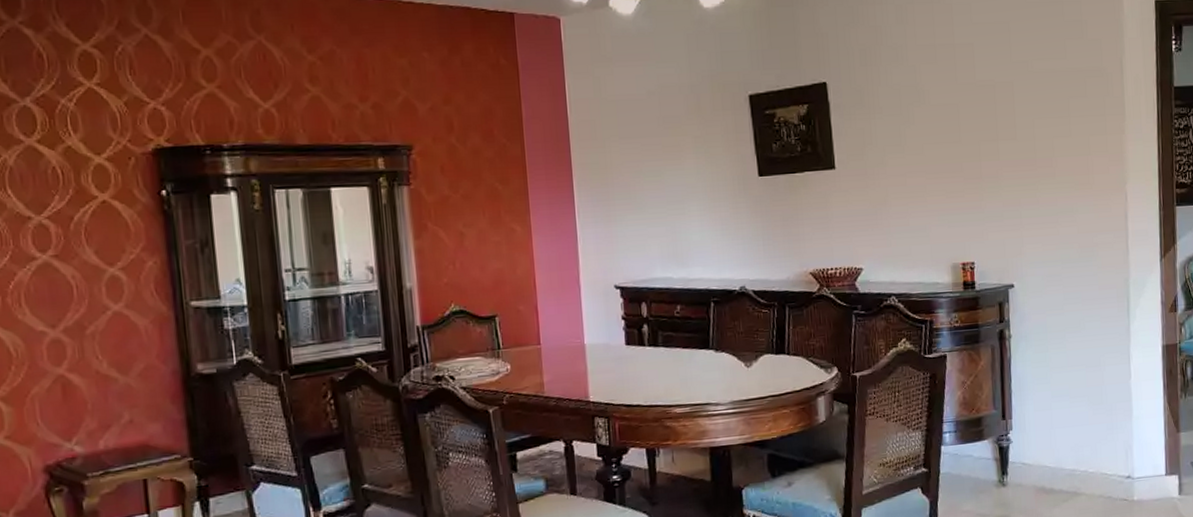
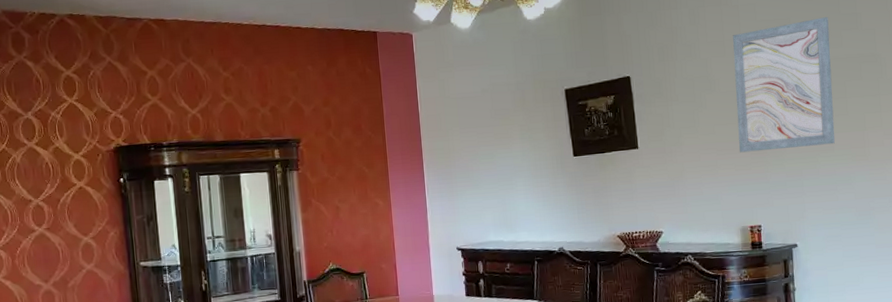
wall art: none [945,23,1057,177] -> present [733,17,835,153]

